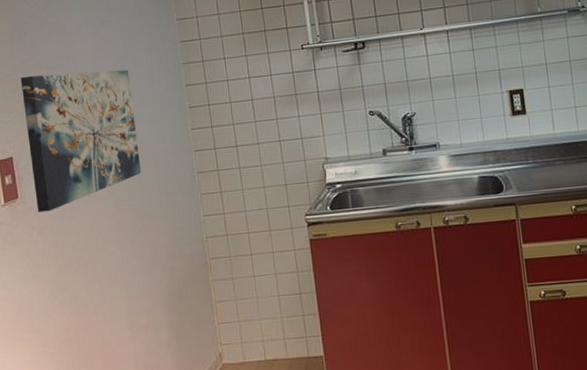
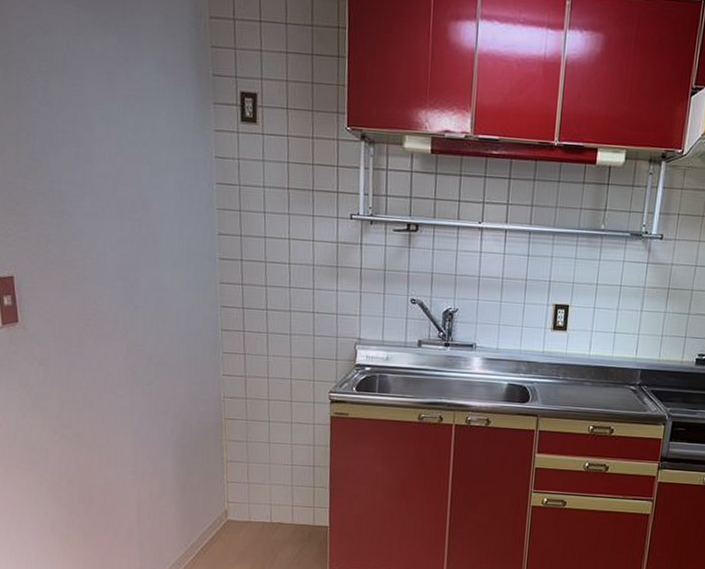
wall art: present [20,69,142,213] -> none [26,187,160,343]

